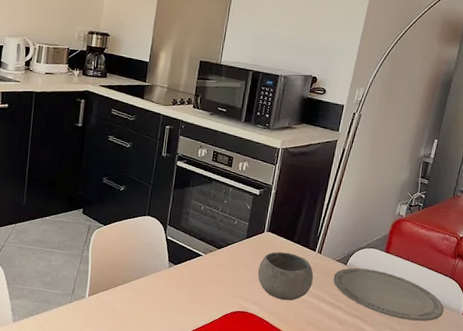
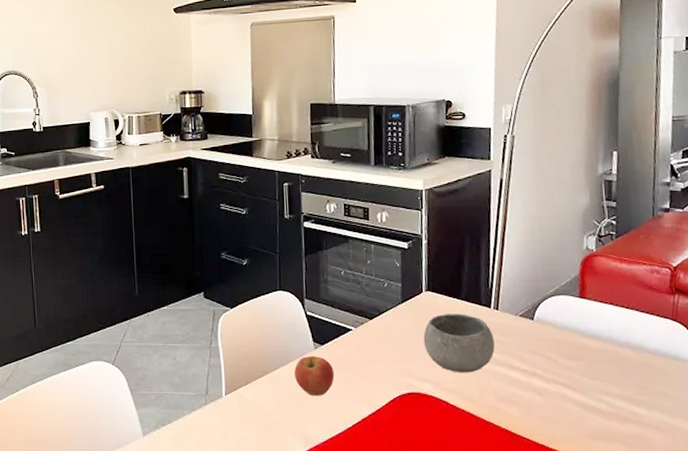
apple: none [148,272,182,306] -> present [294,356,335,396]
plate: present [333,267,444,322] -> none [520,321,674,381]

